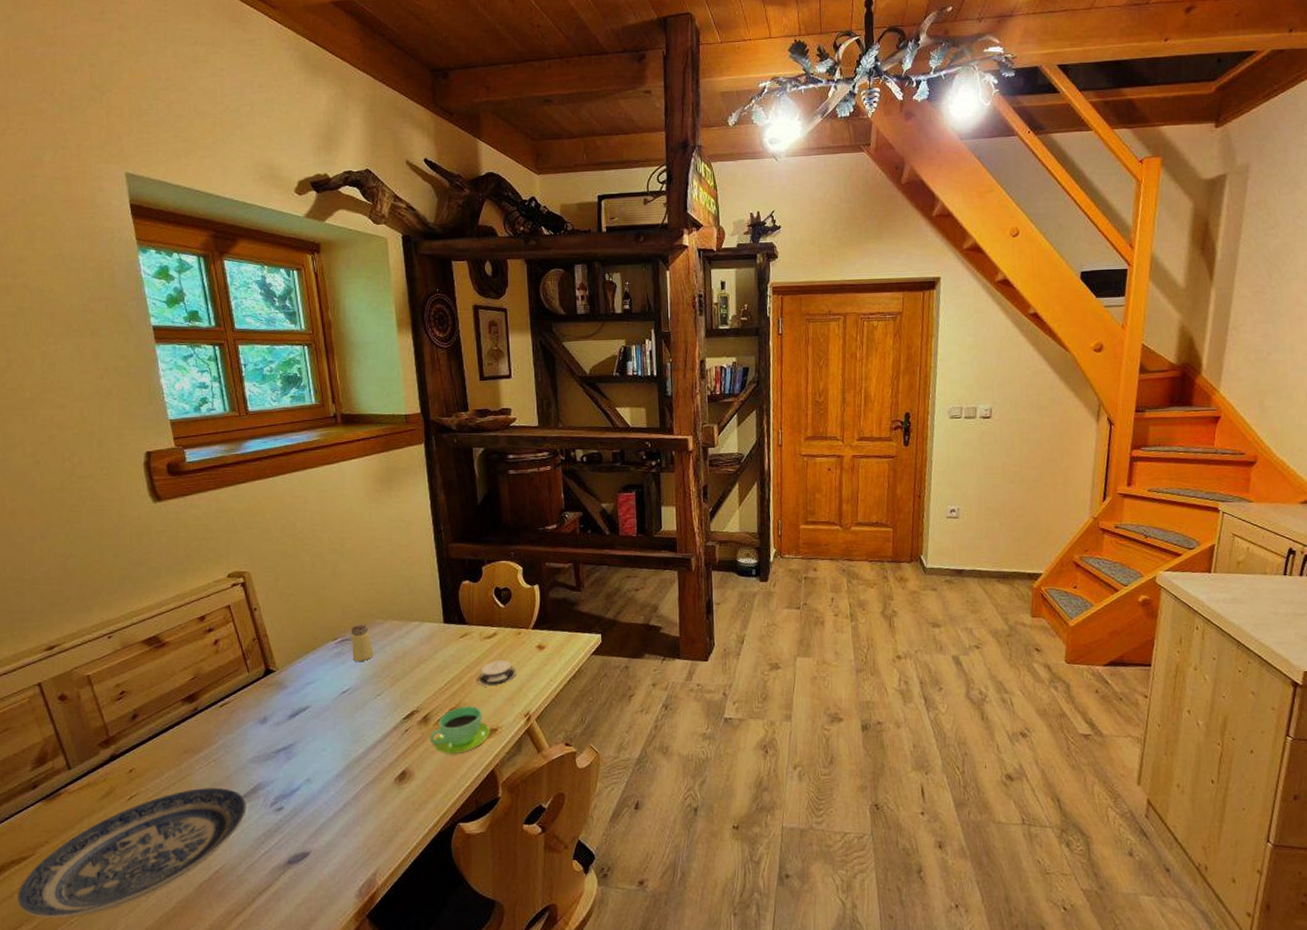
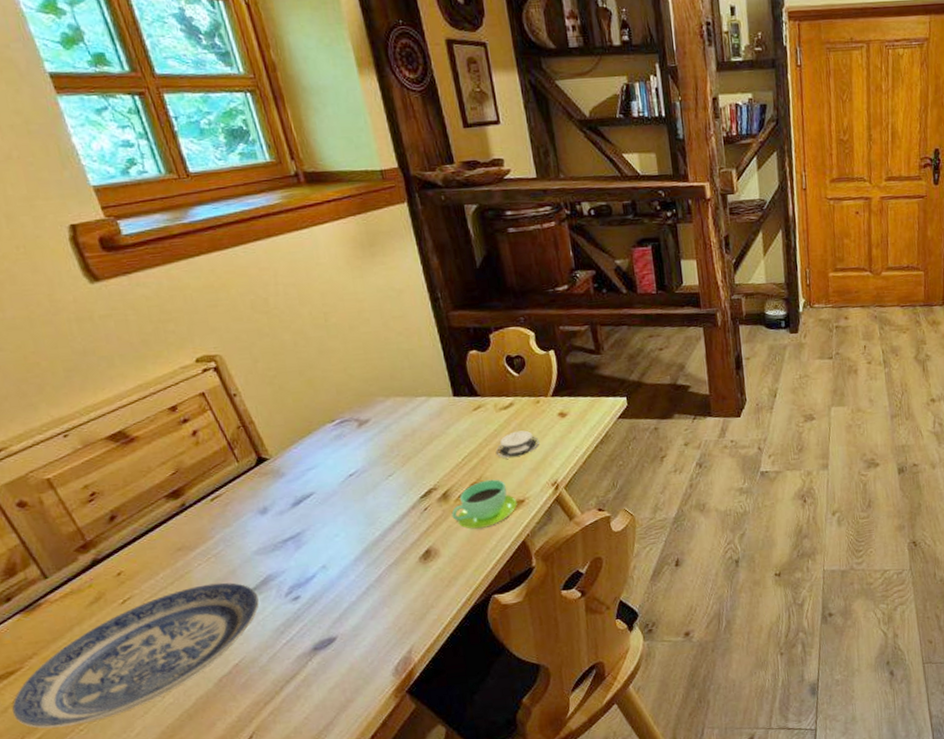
saltshaker: present [352,624,374,661] -> none [350,403,379,443]

